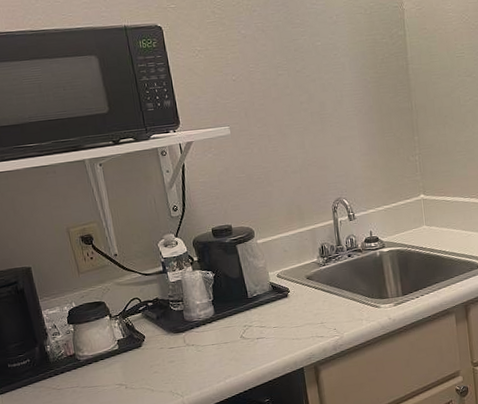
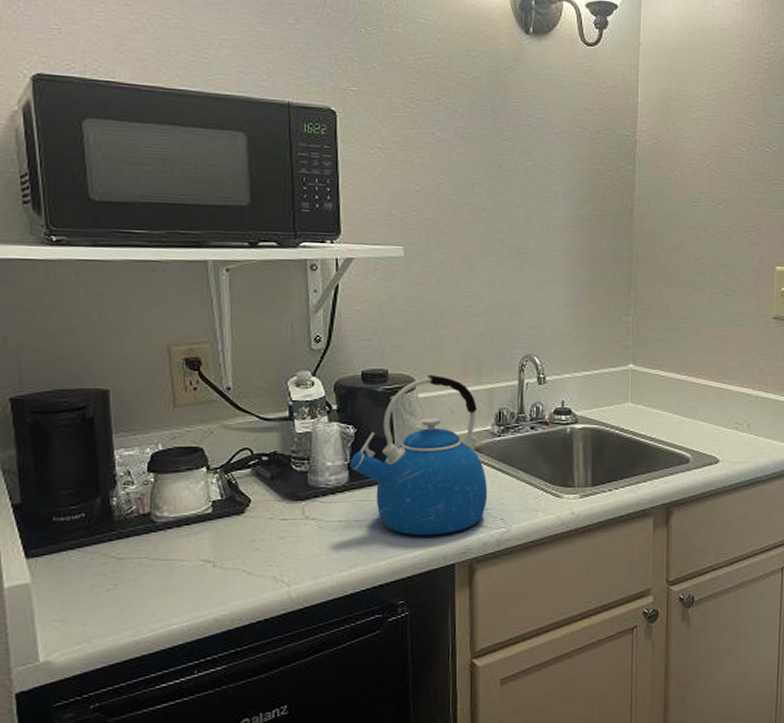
kettle: none [213,224,322,349] -> present [349,375,488,536]

